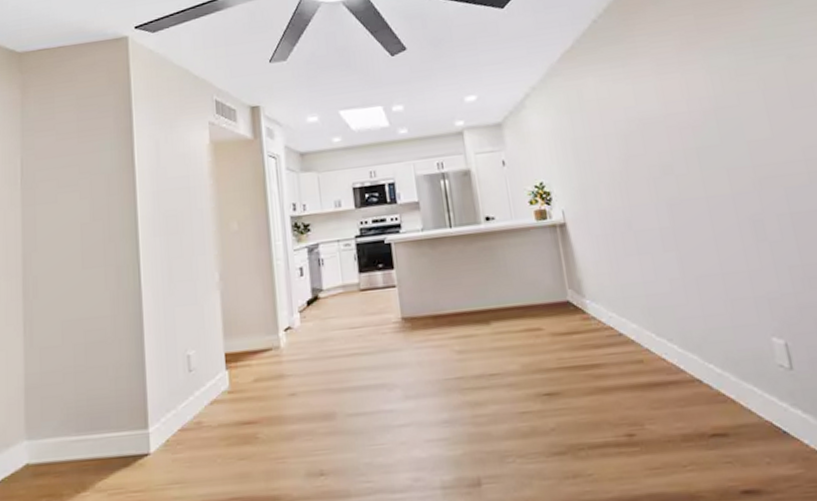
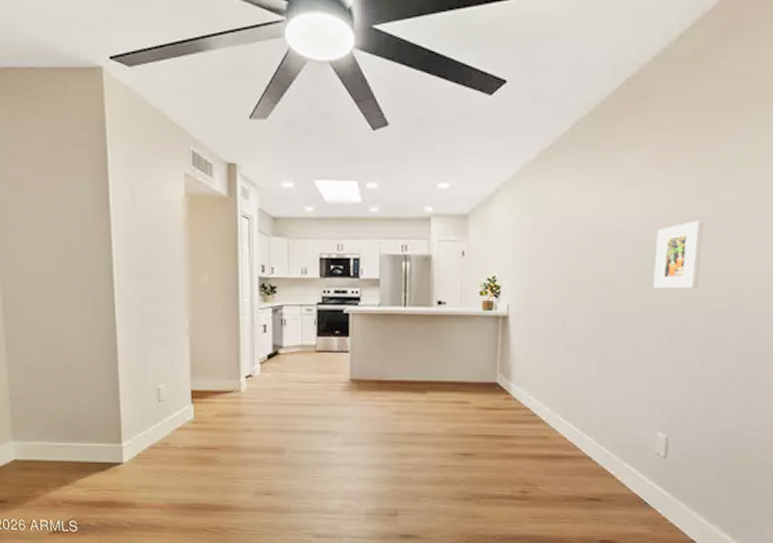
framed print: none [705,95,768,173] -> present [653,220,704,289]

